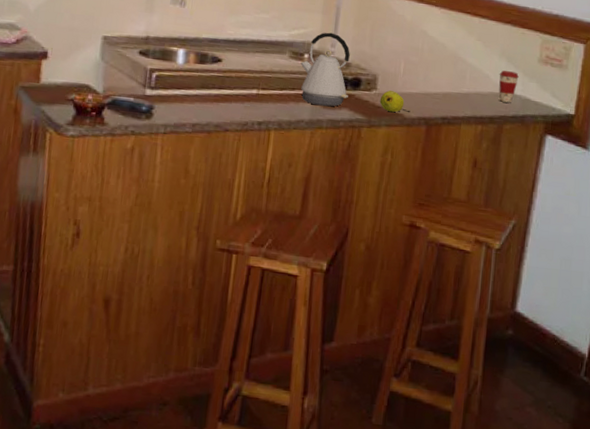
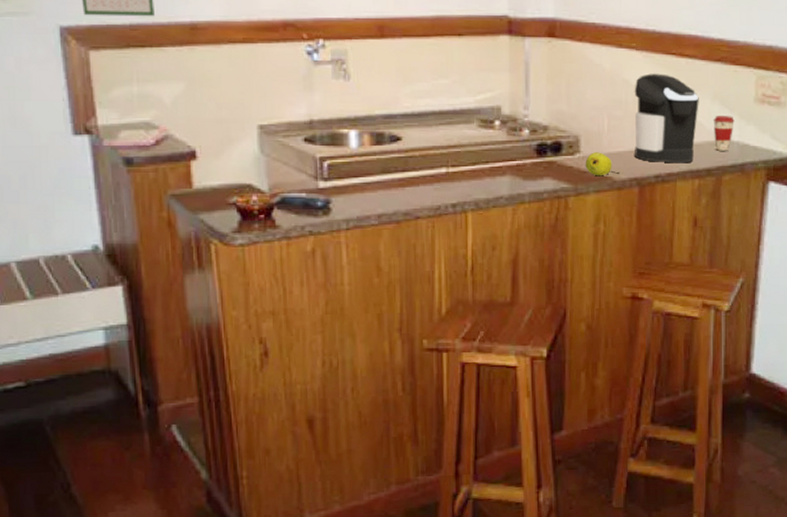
kettle: present [300,32,350,107] -> none [491,93,550,178]
coffee maker: none [425,27,488,110] -> present [634,73,699,164]

